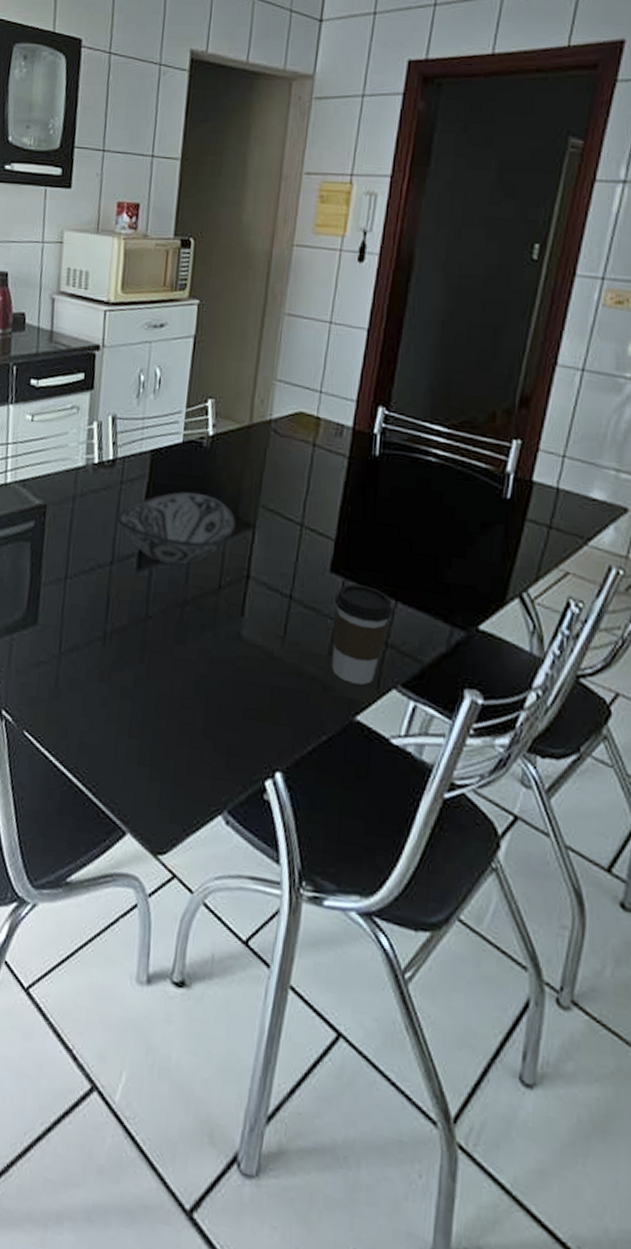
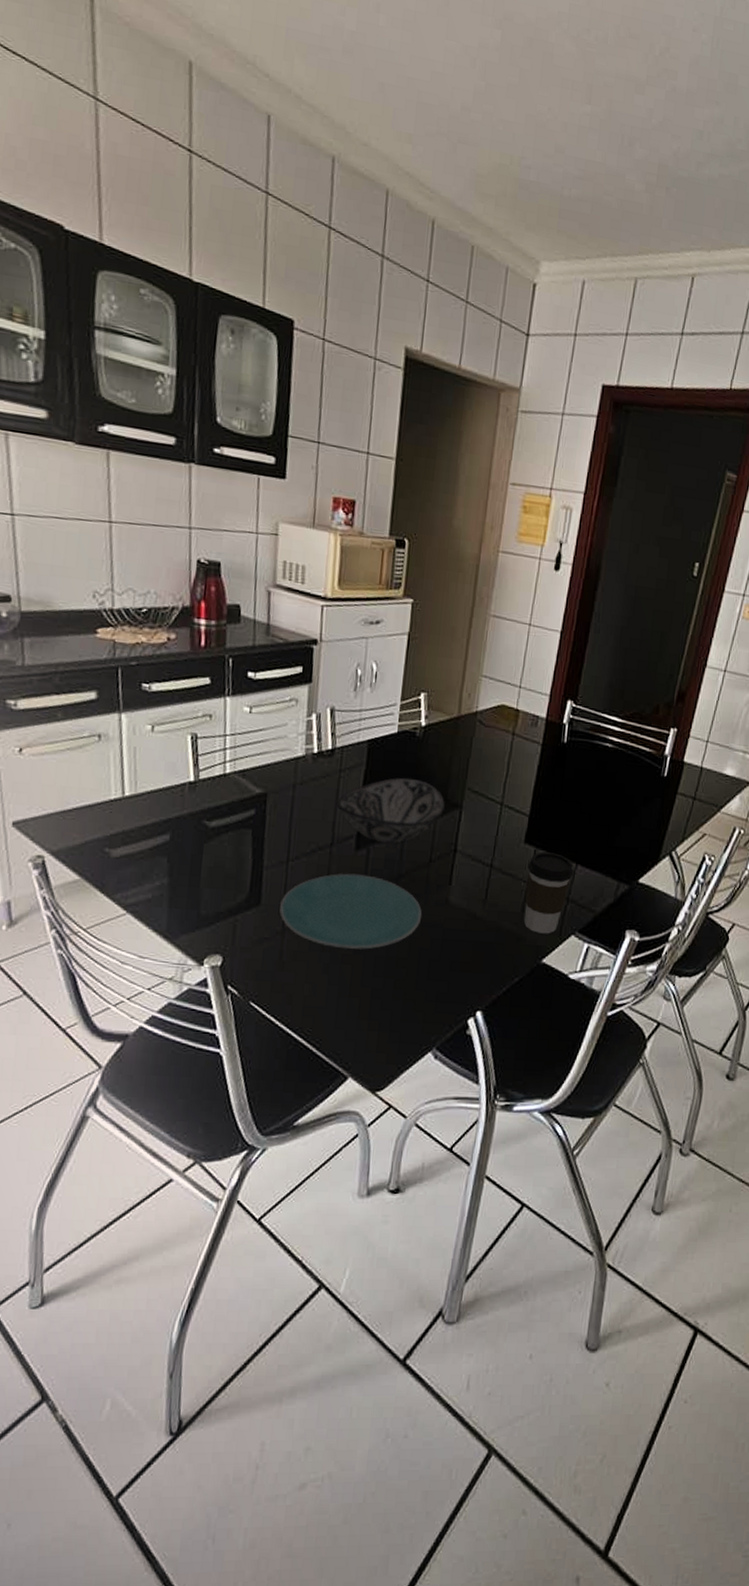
plate: none [56,595,211,684] -> present [279,873,422,950]

